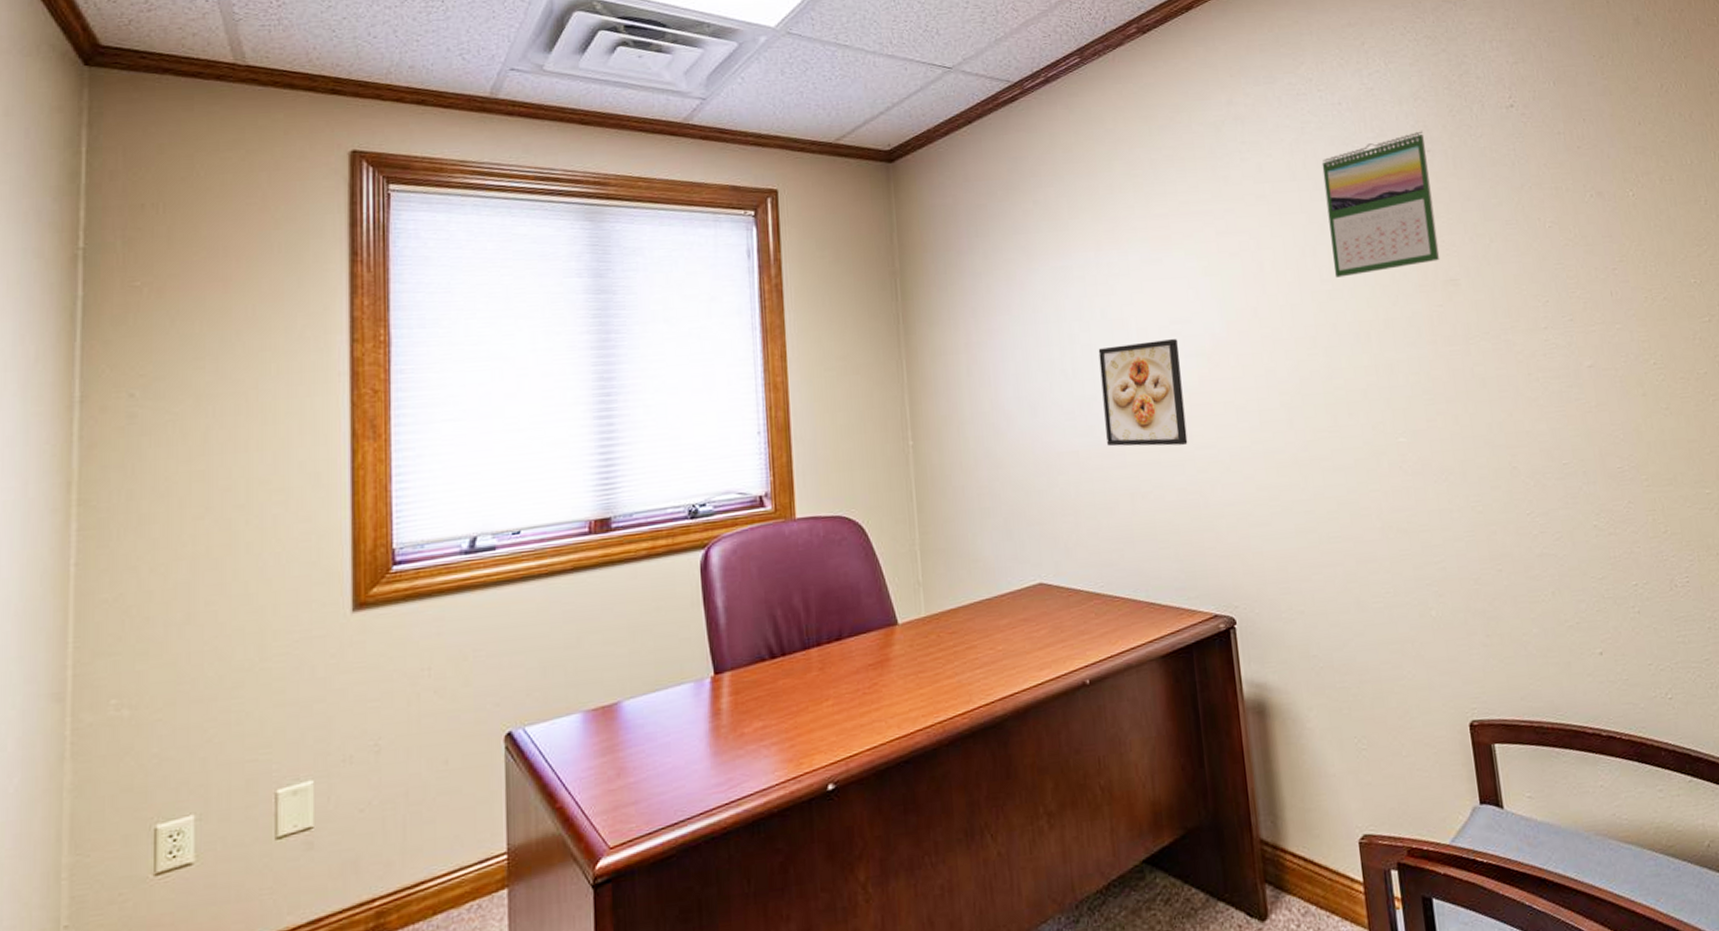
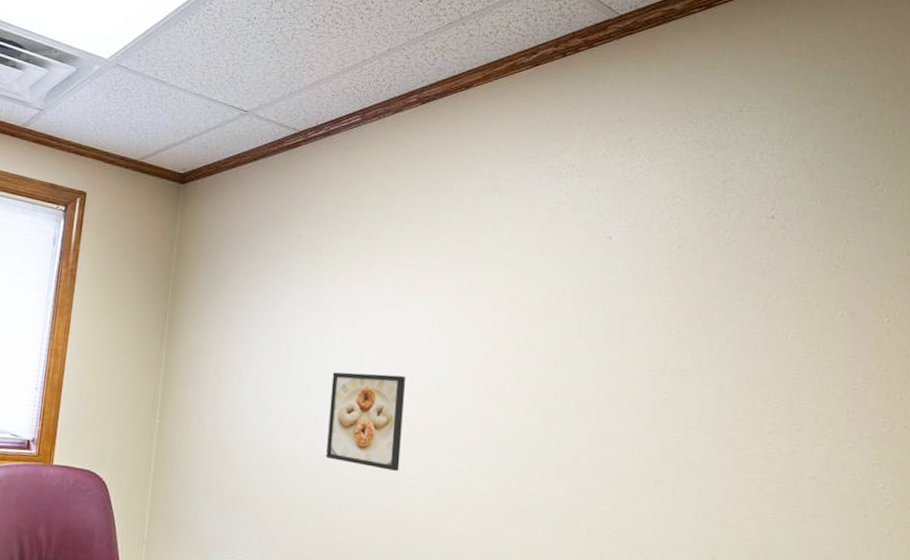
calendar: present [1321,131,1440,278] -> none [565,227,677,351]

